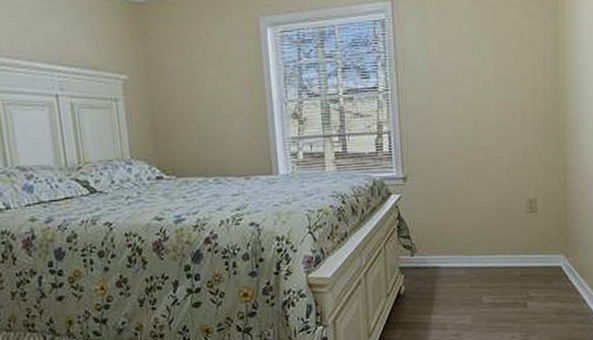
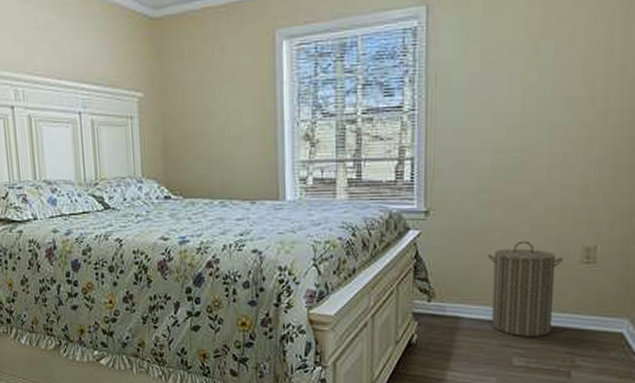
laundry hamper: none [456,197,514,278] -> present [487,240,563,337]

